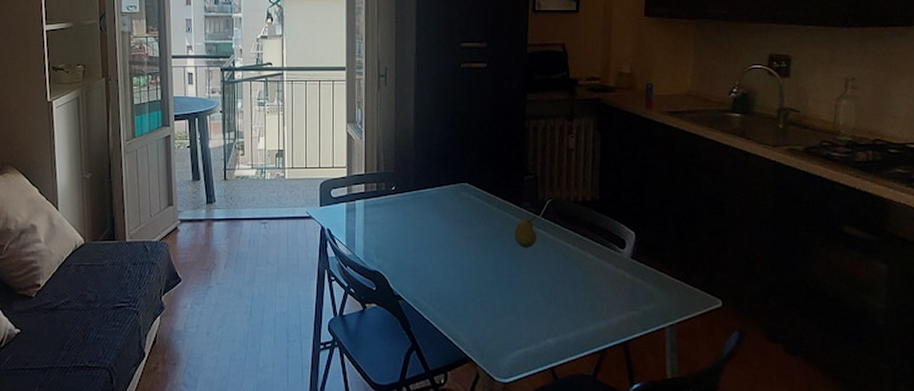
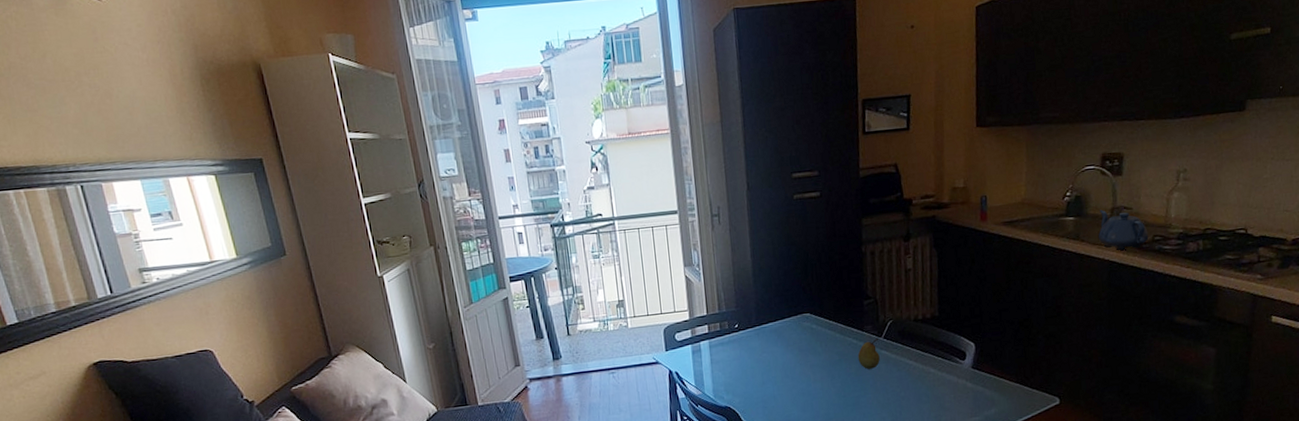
teapot: none [764,109,817,153] -> present [1098,209,1149,251]

